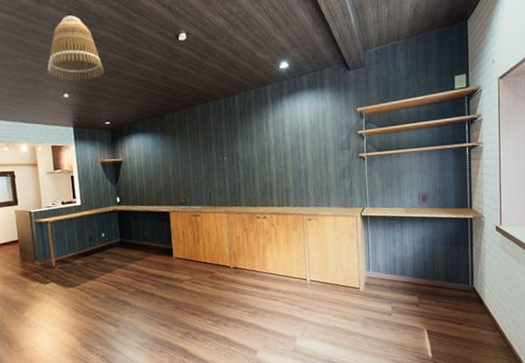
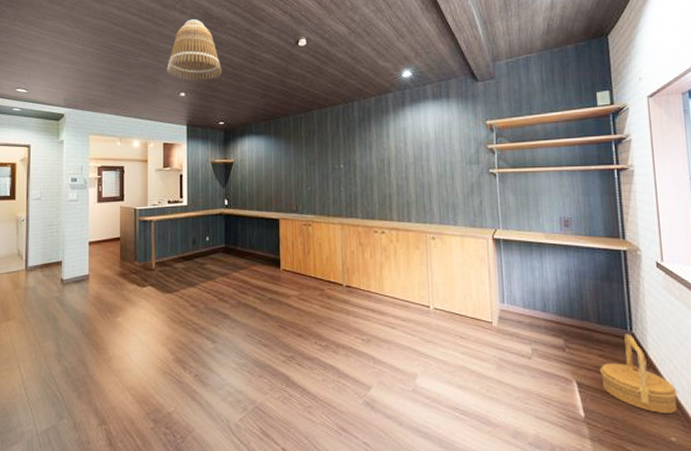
basket: none [446,288,506,348] -> present [600,334,678,413]

